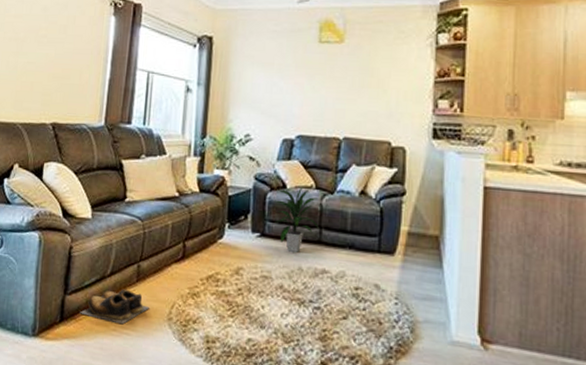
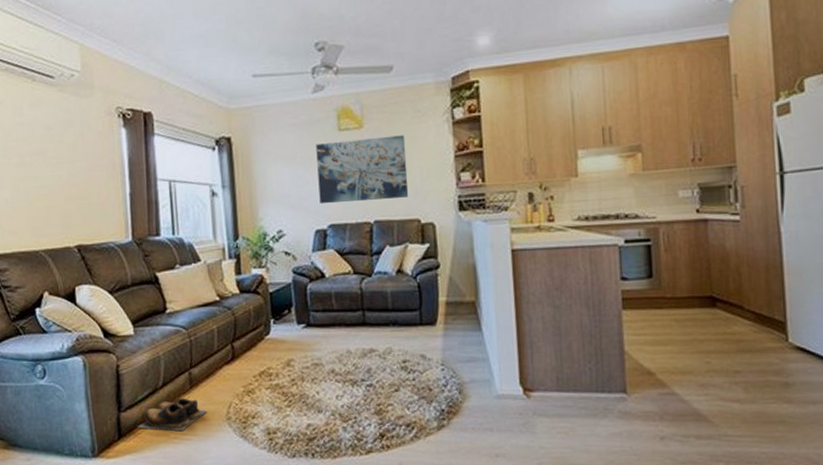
indoor plant: present [273,186,319,252] -> none [314,273,361,337]
wall art: none [291,53,385,118] -> present [316,135,409,204]

